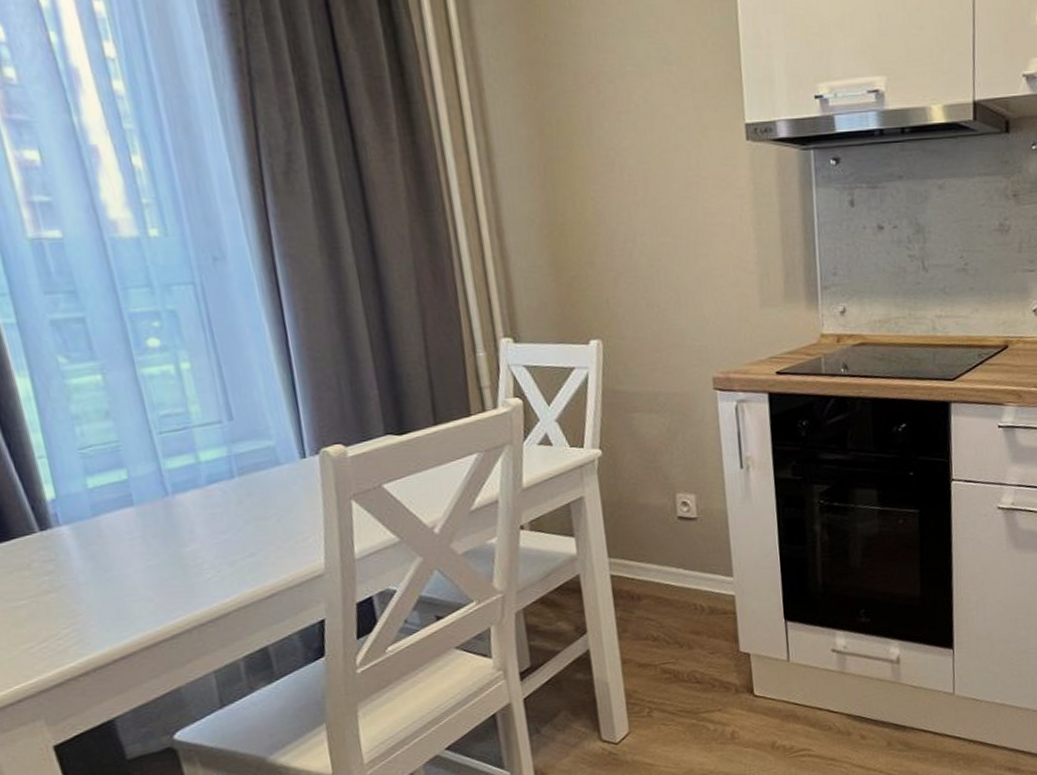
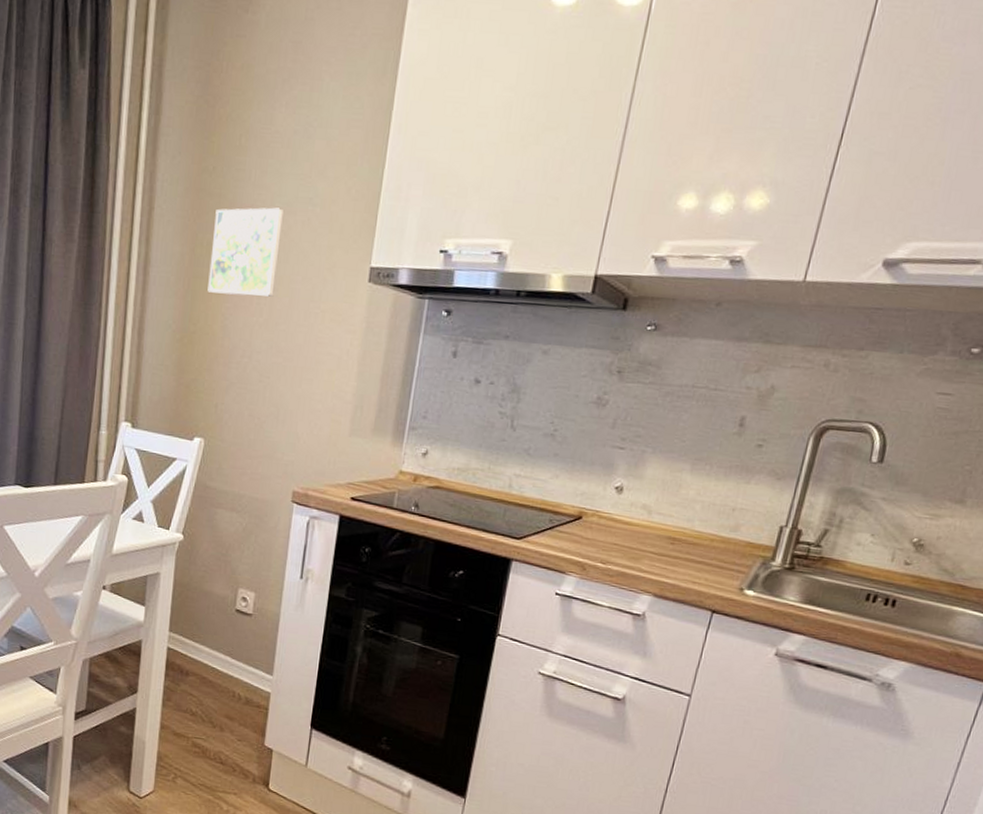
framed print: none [558,71,646,177] -> present [207,207,283,297]

